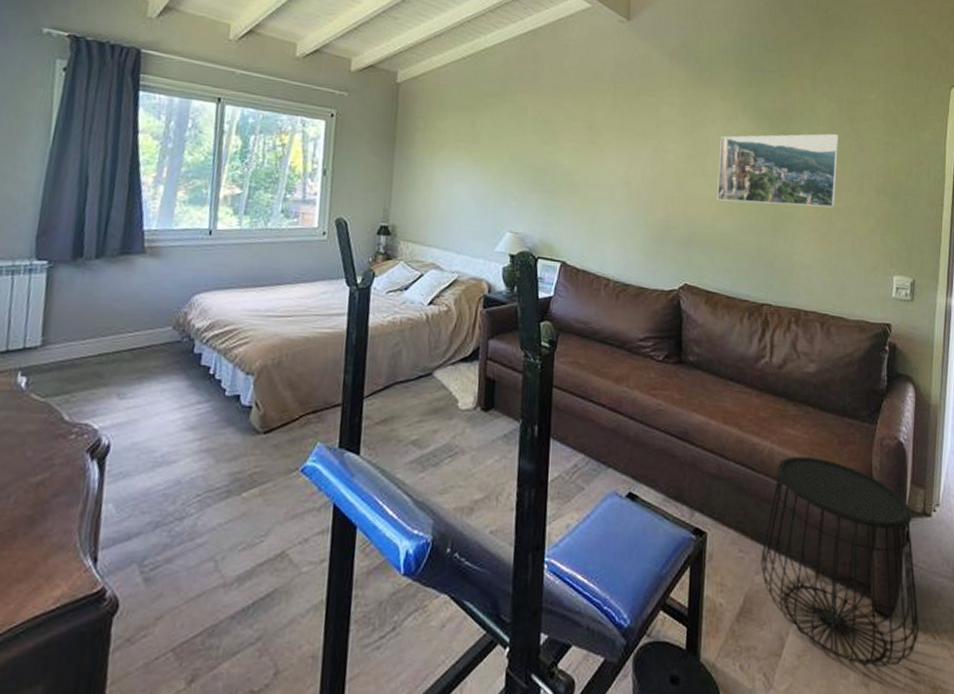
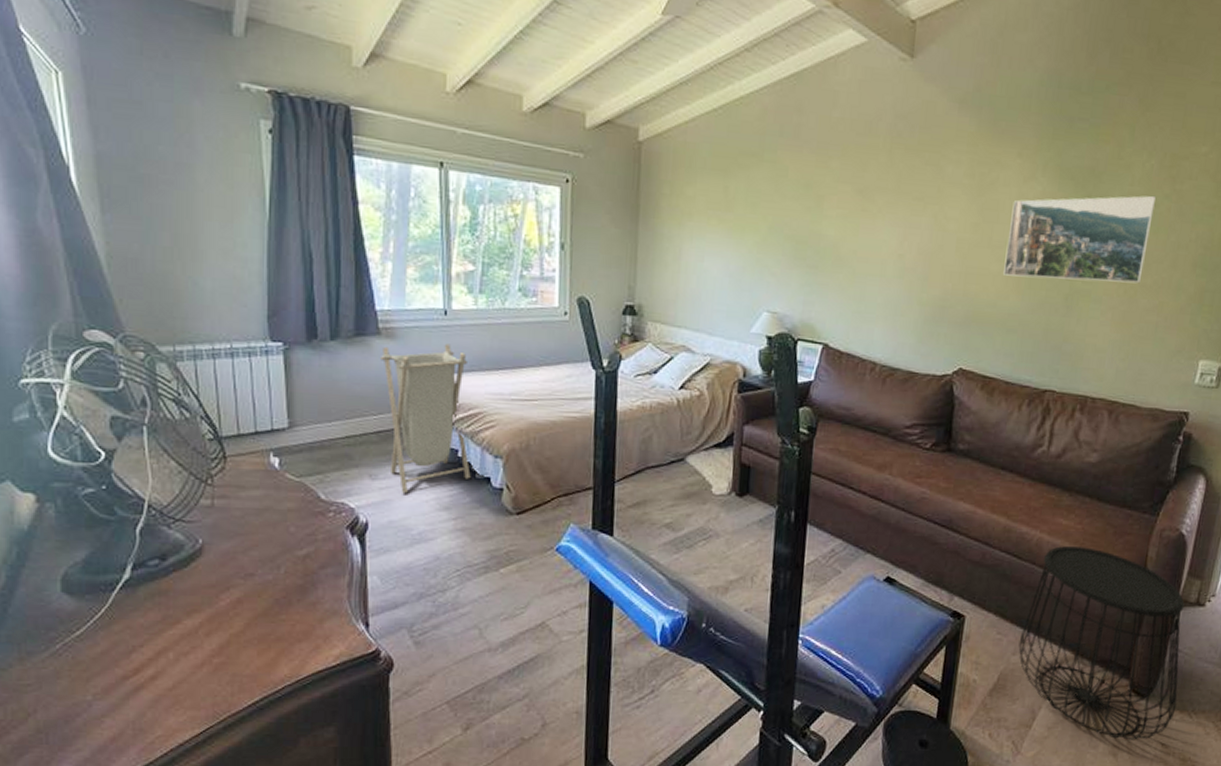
laundry hamper: none [140,262,227,413] -> present [381,343,471,494]

